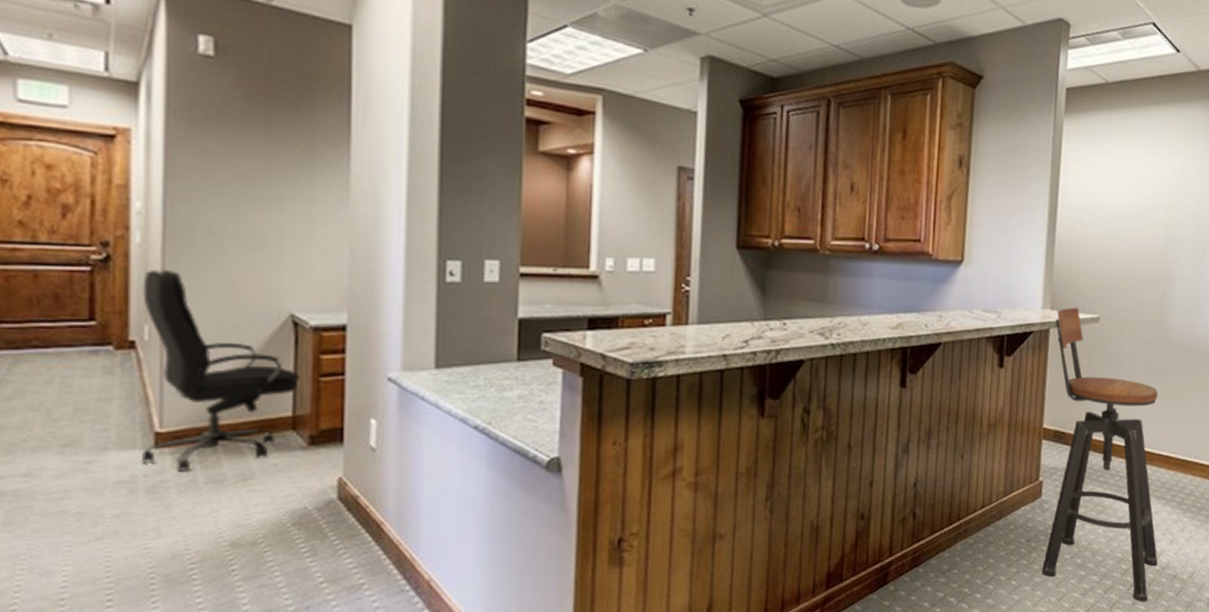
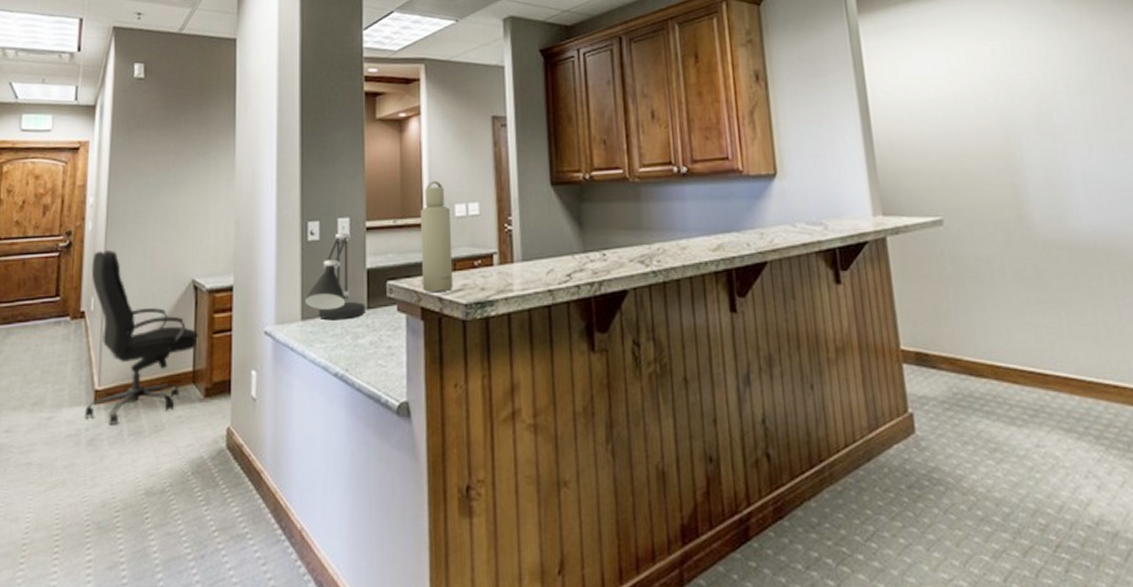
desk lamp: none [439,276,514,371] -> present [304,232,365,320]
bottle: none [583,230,622,348] -> present [420,181,453,292]
bar stool: present [1042,307,1159,603] -> none [890,210,1087,570]

